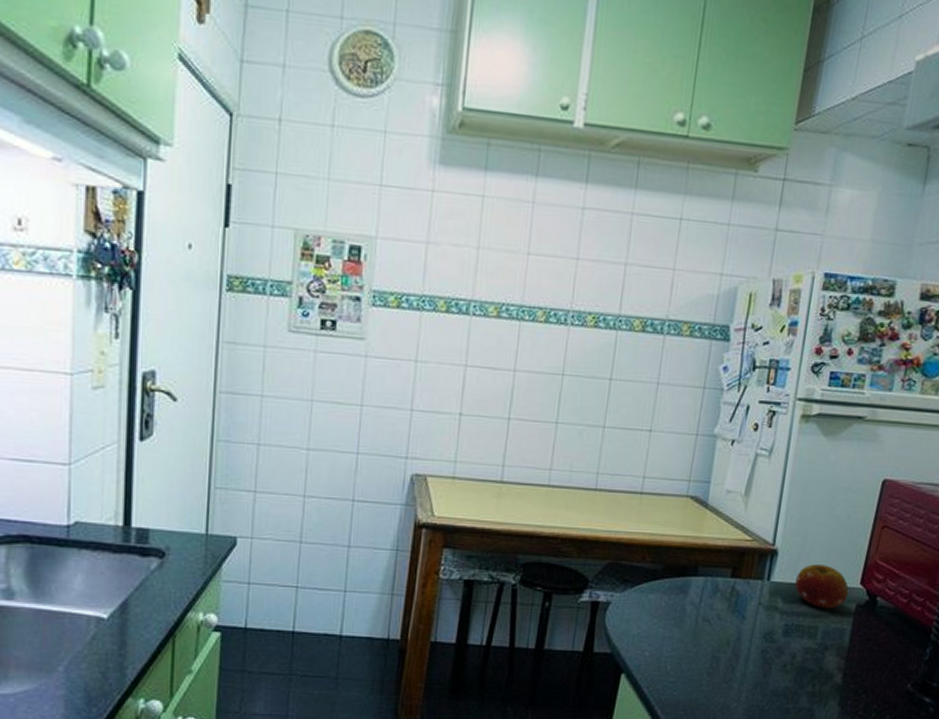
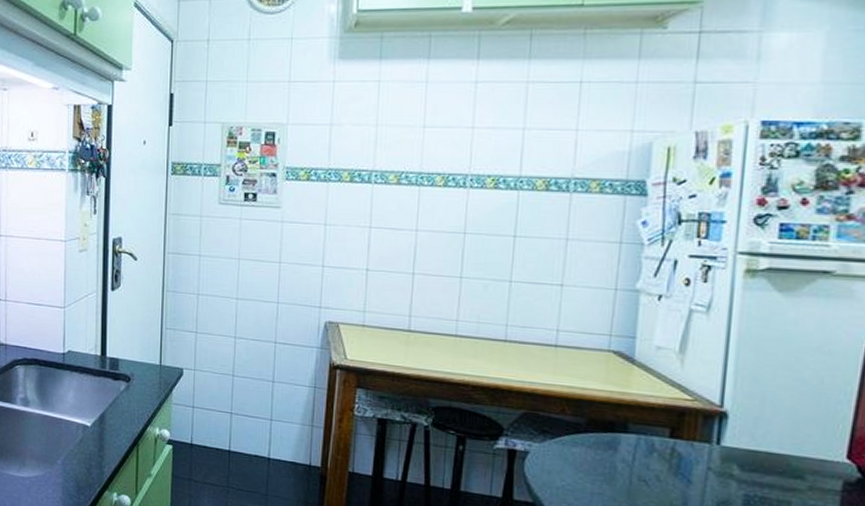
fruit: present [794,564,849,609] -> none [753,431,831,484]

